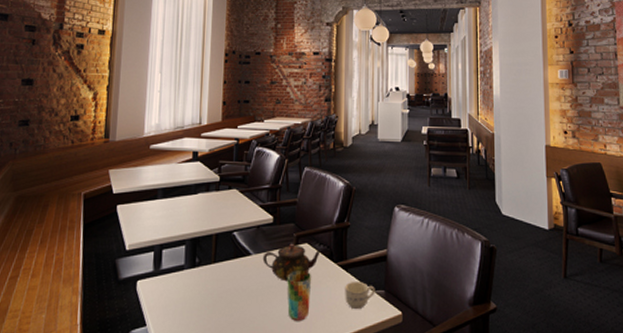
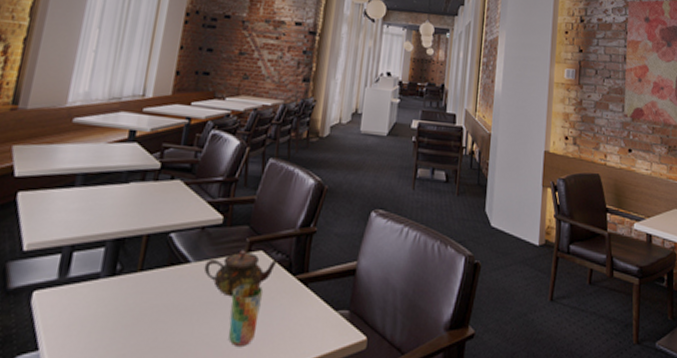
cup: present [345,281,375,309] -> none [300,298,339,332]

